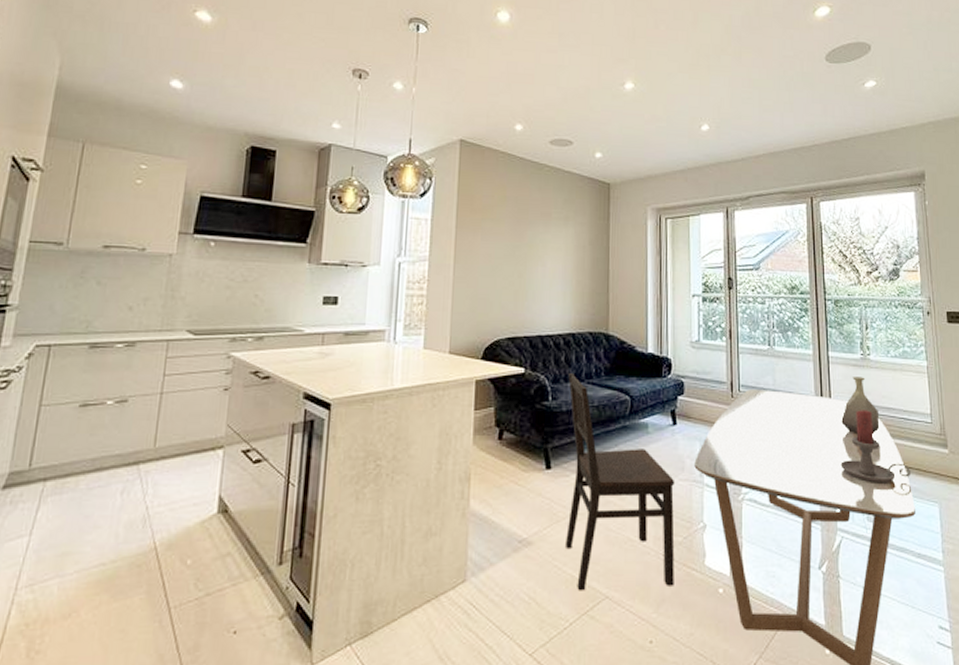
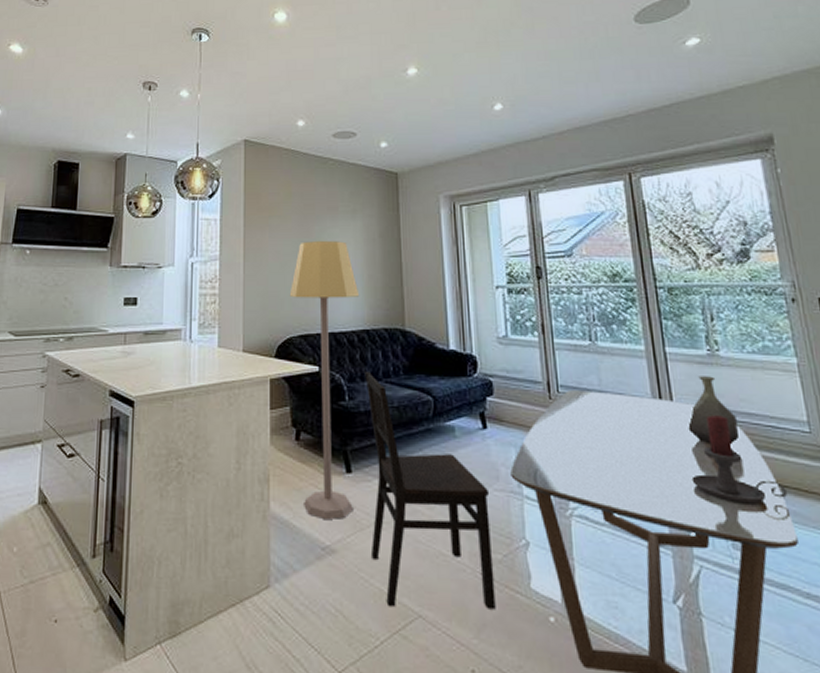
lamp: none [499,246,568,515] -> present [289,241,360,521]

